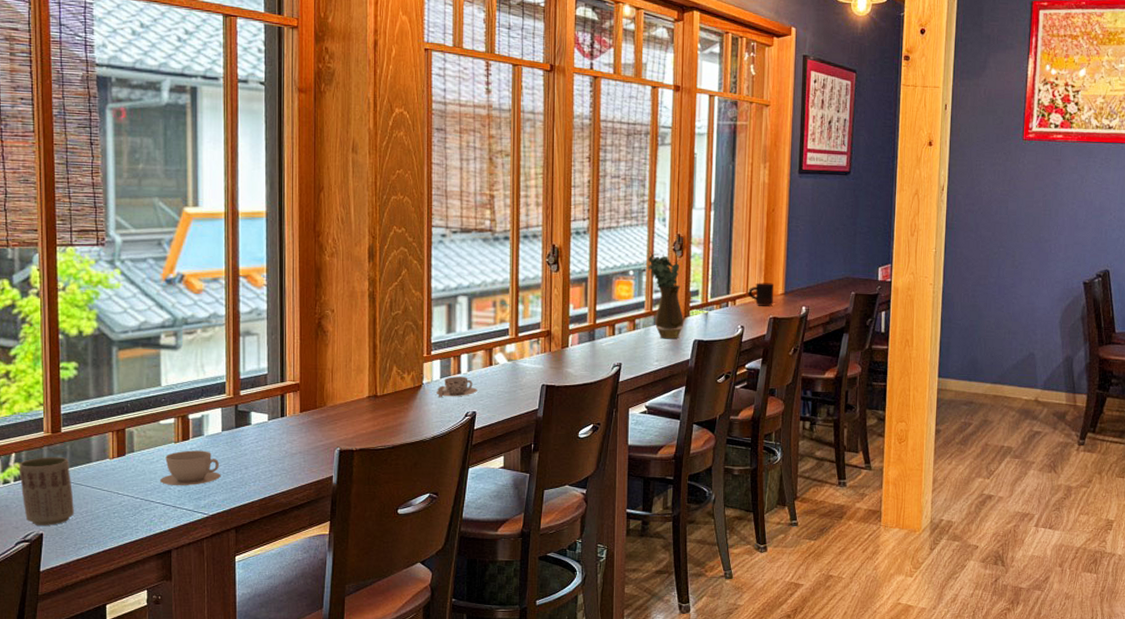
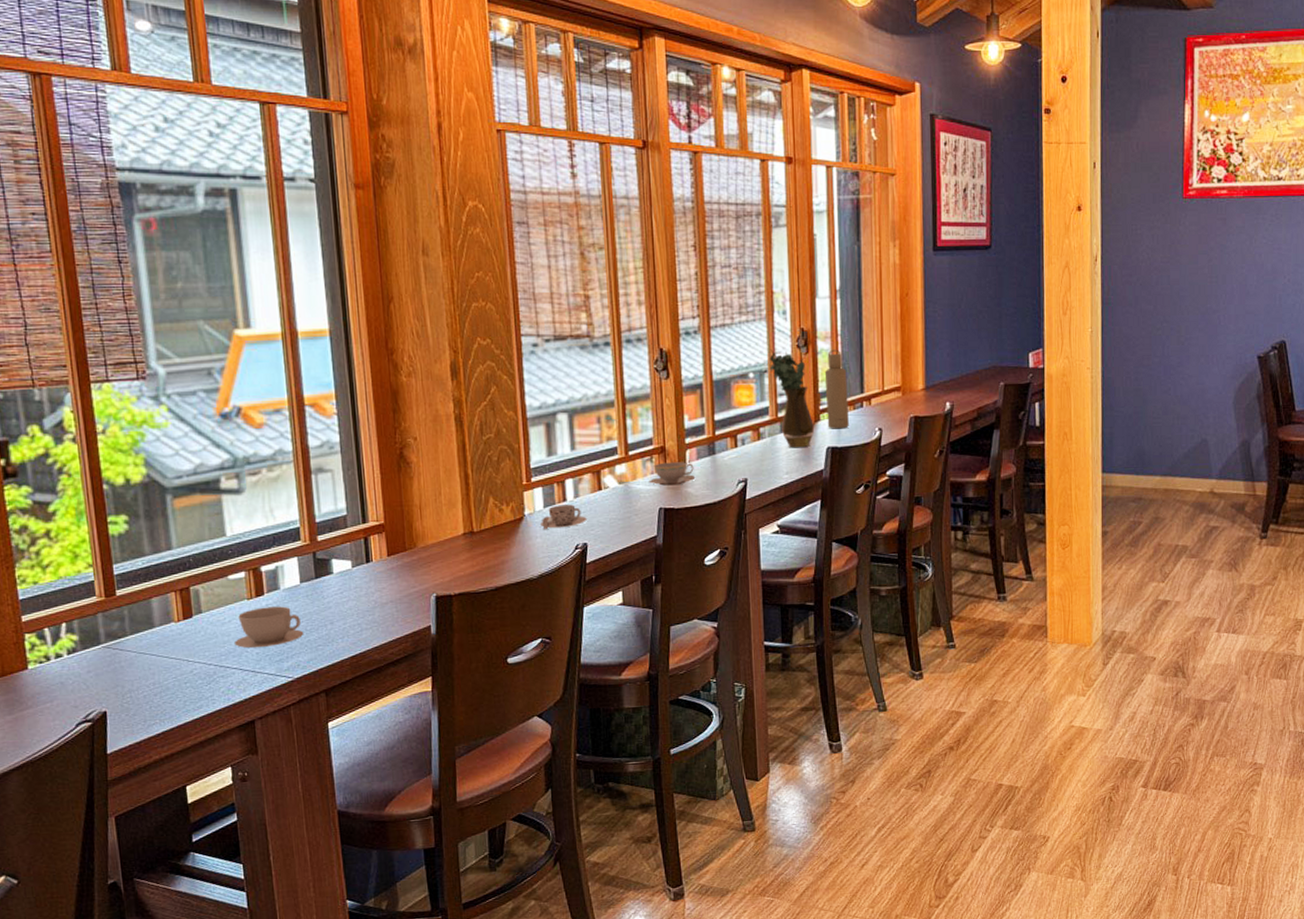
cup: present [19,457,74,525] -> none [71,624,140,703]
teacup: none [535,345,576,366] -> present [649,462,696,486]
bottle: none [696,254,716,325] -> present [824,349,849,429]
mug: present [748,282,774,306] -> none [884,377,914,405]

